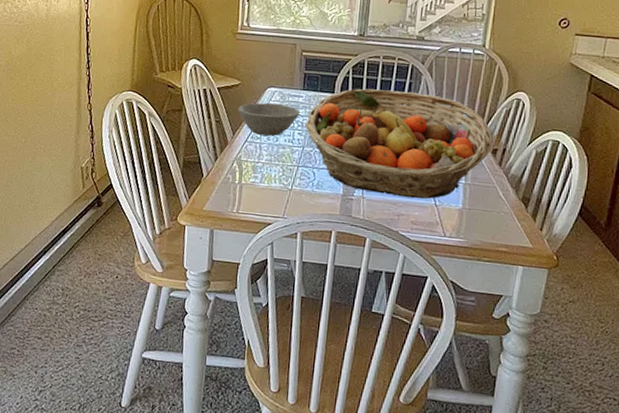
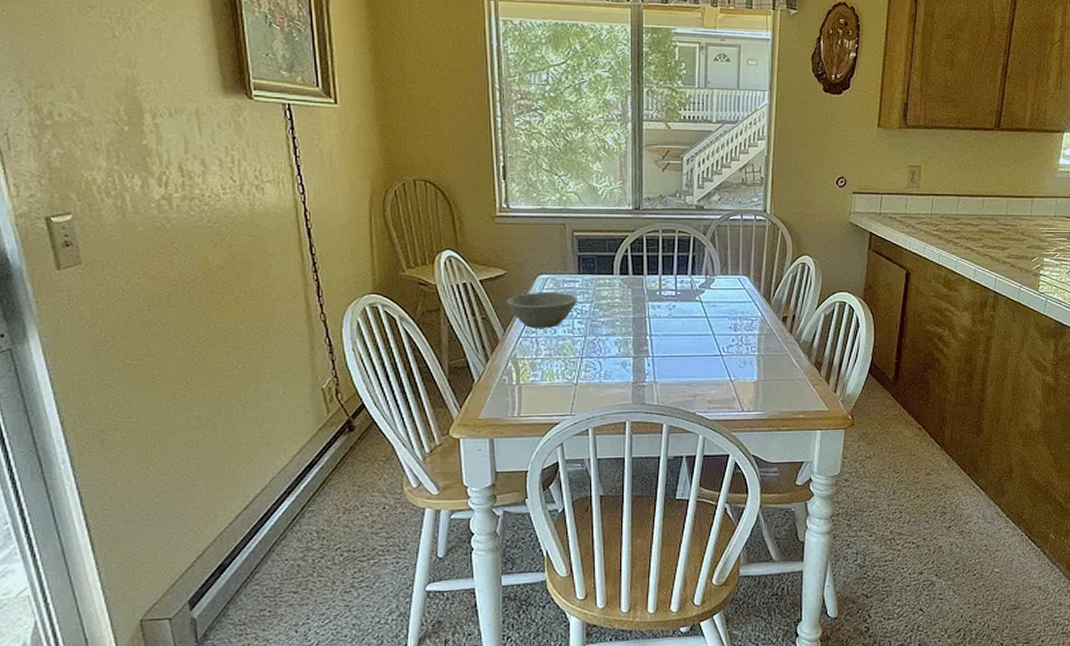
fruit basket: present [305,88,493,199] -> none [584,265,781,377]

